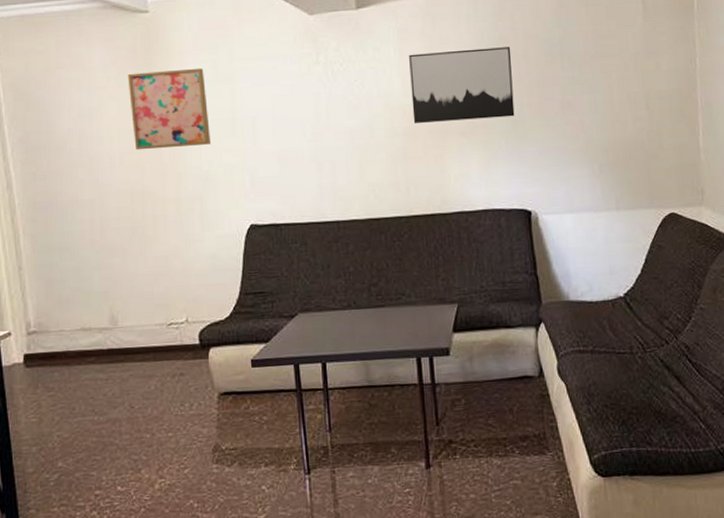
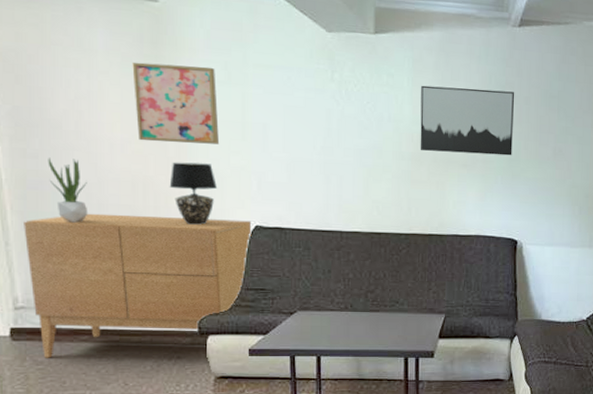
sideboard: none [34,220,247,384] -> present [24,213,252,358]
potted plant: none [55,176,92,241] -> present [48,157,88,223]
table lamp: none [165,165,211,230] -> present [169,162,217,225]

